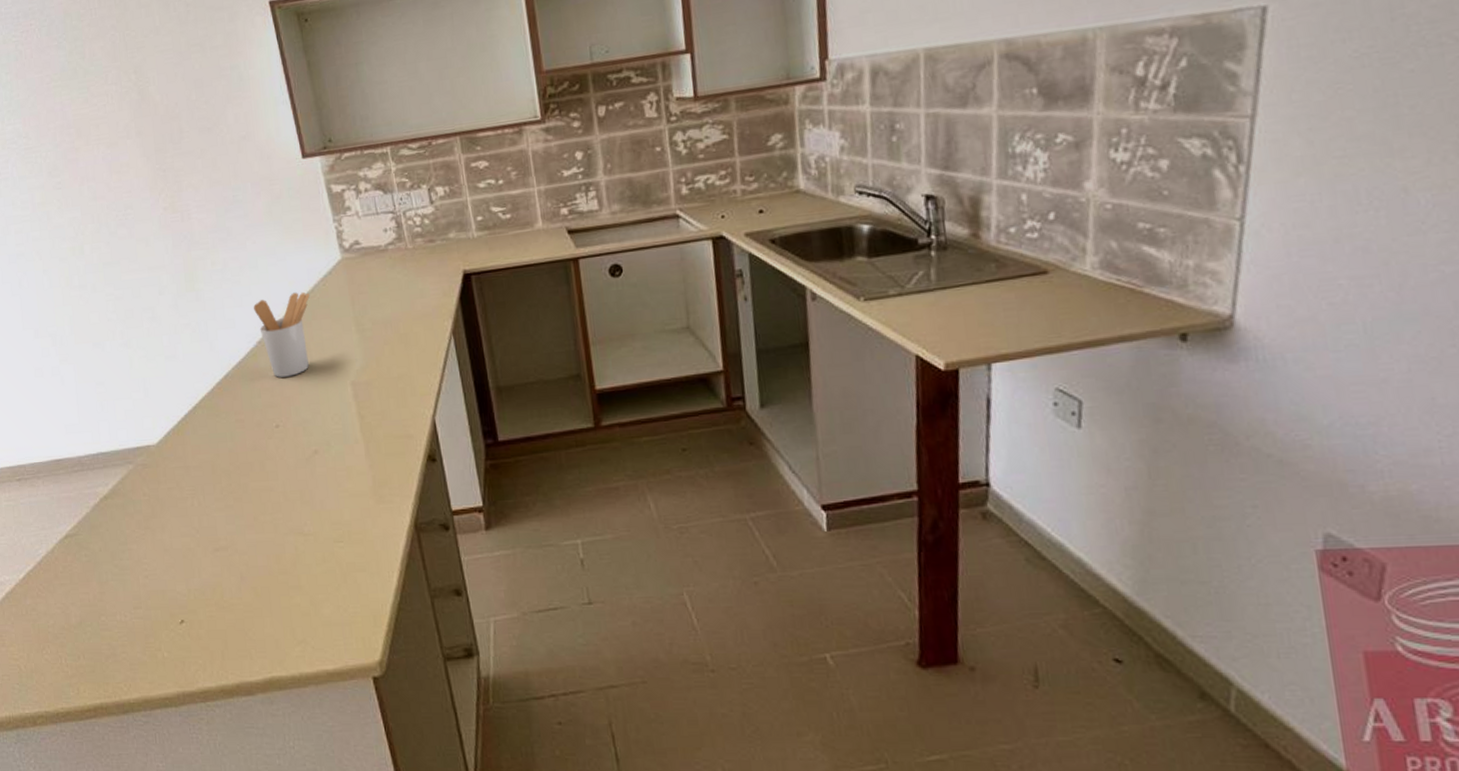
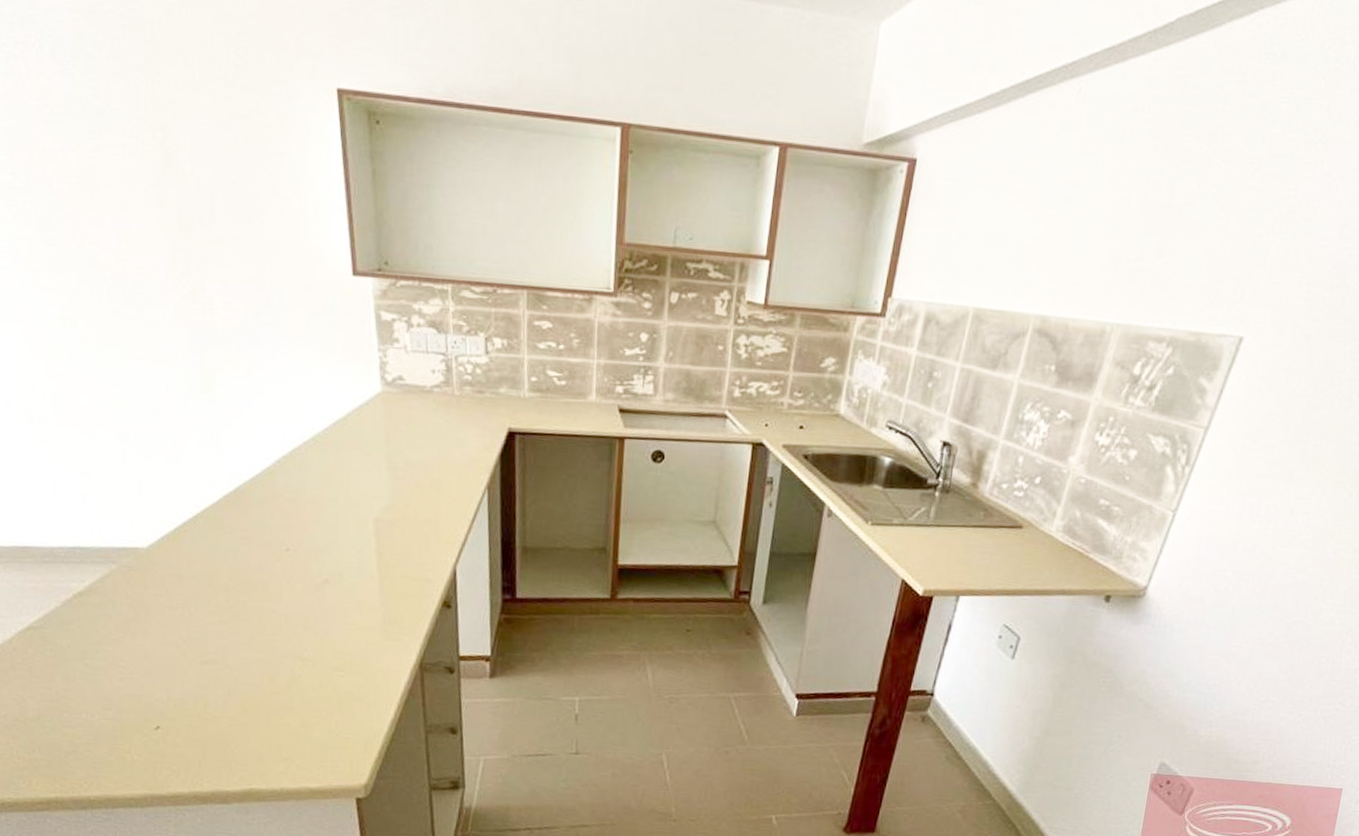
utensil holder: present [254,292,311,378] -> none [276,416,342,502]

